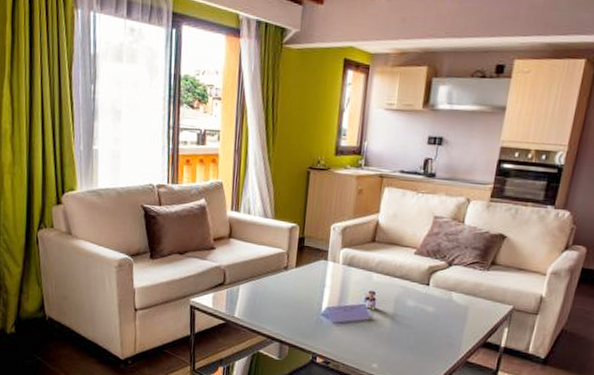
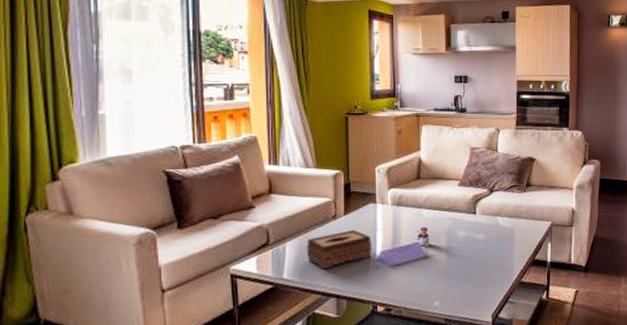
tissue box: none [257,282,319,315] -> present [307,230,372,269]

